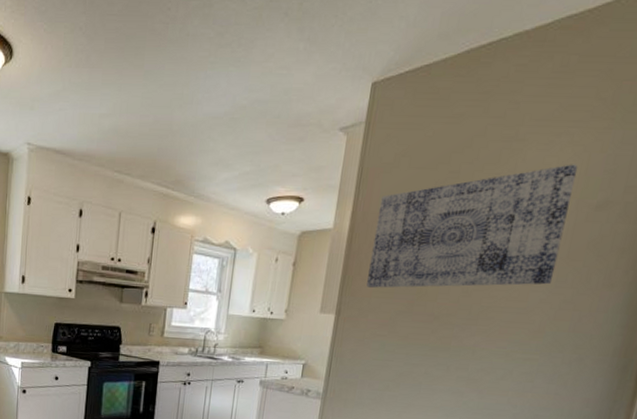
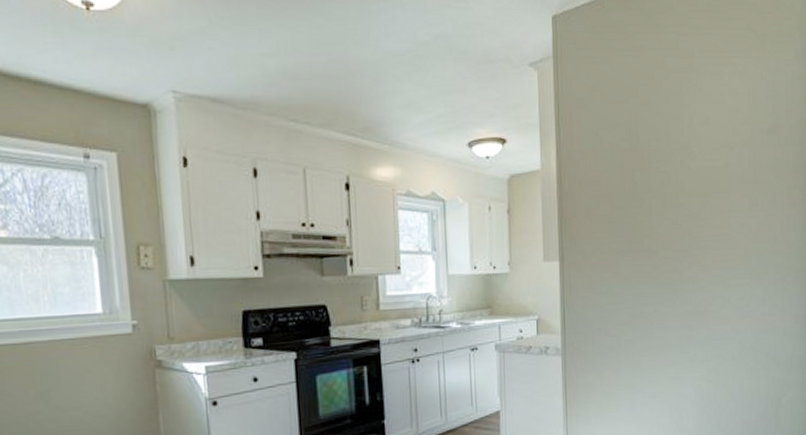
wall art: present [366,164,578,288] -> none [581,92,747,229]

